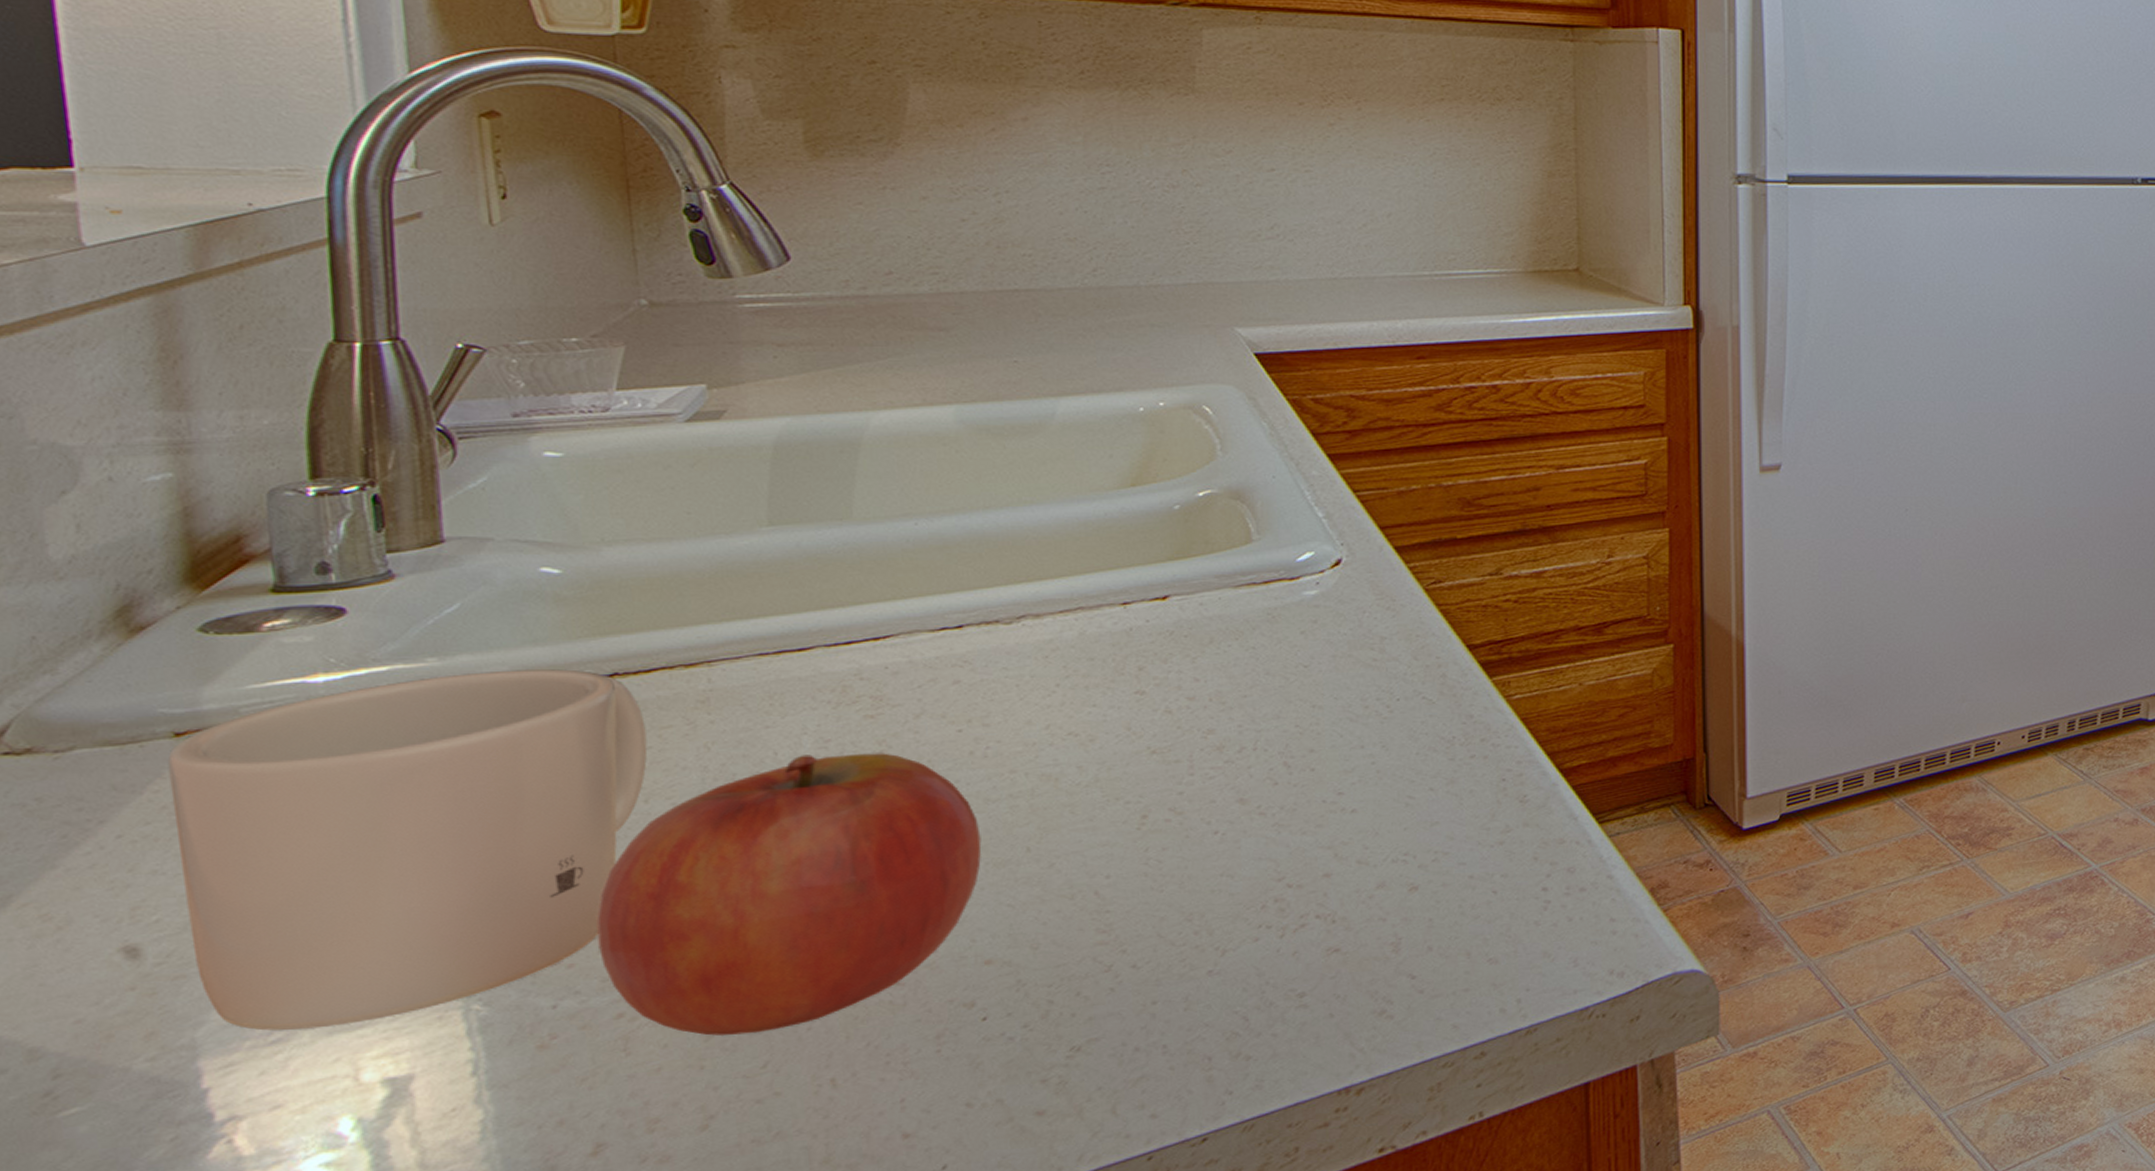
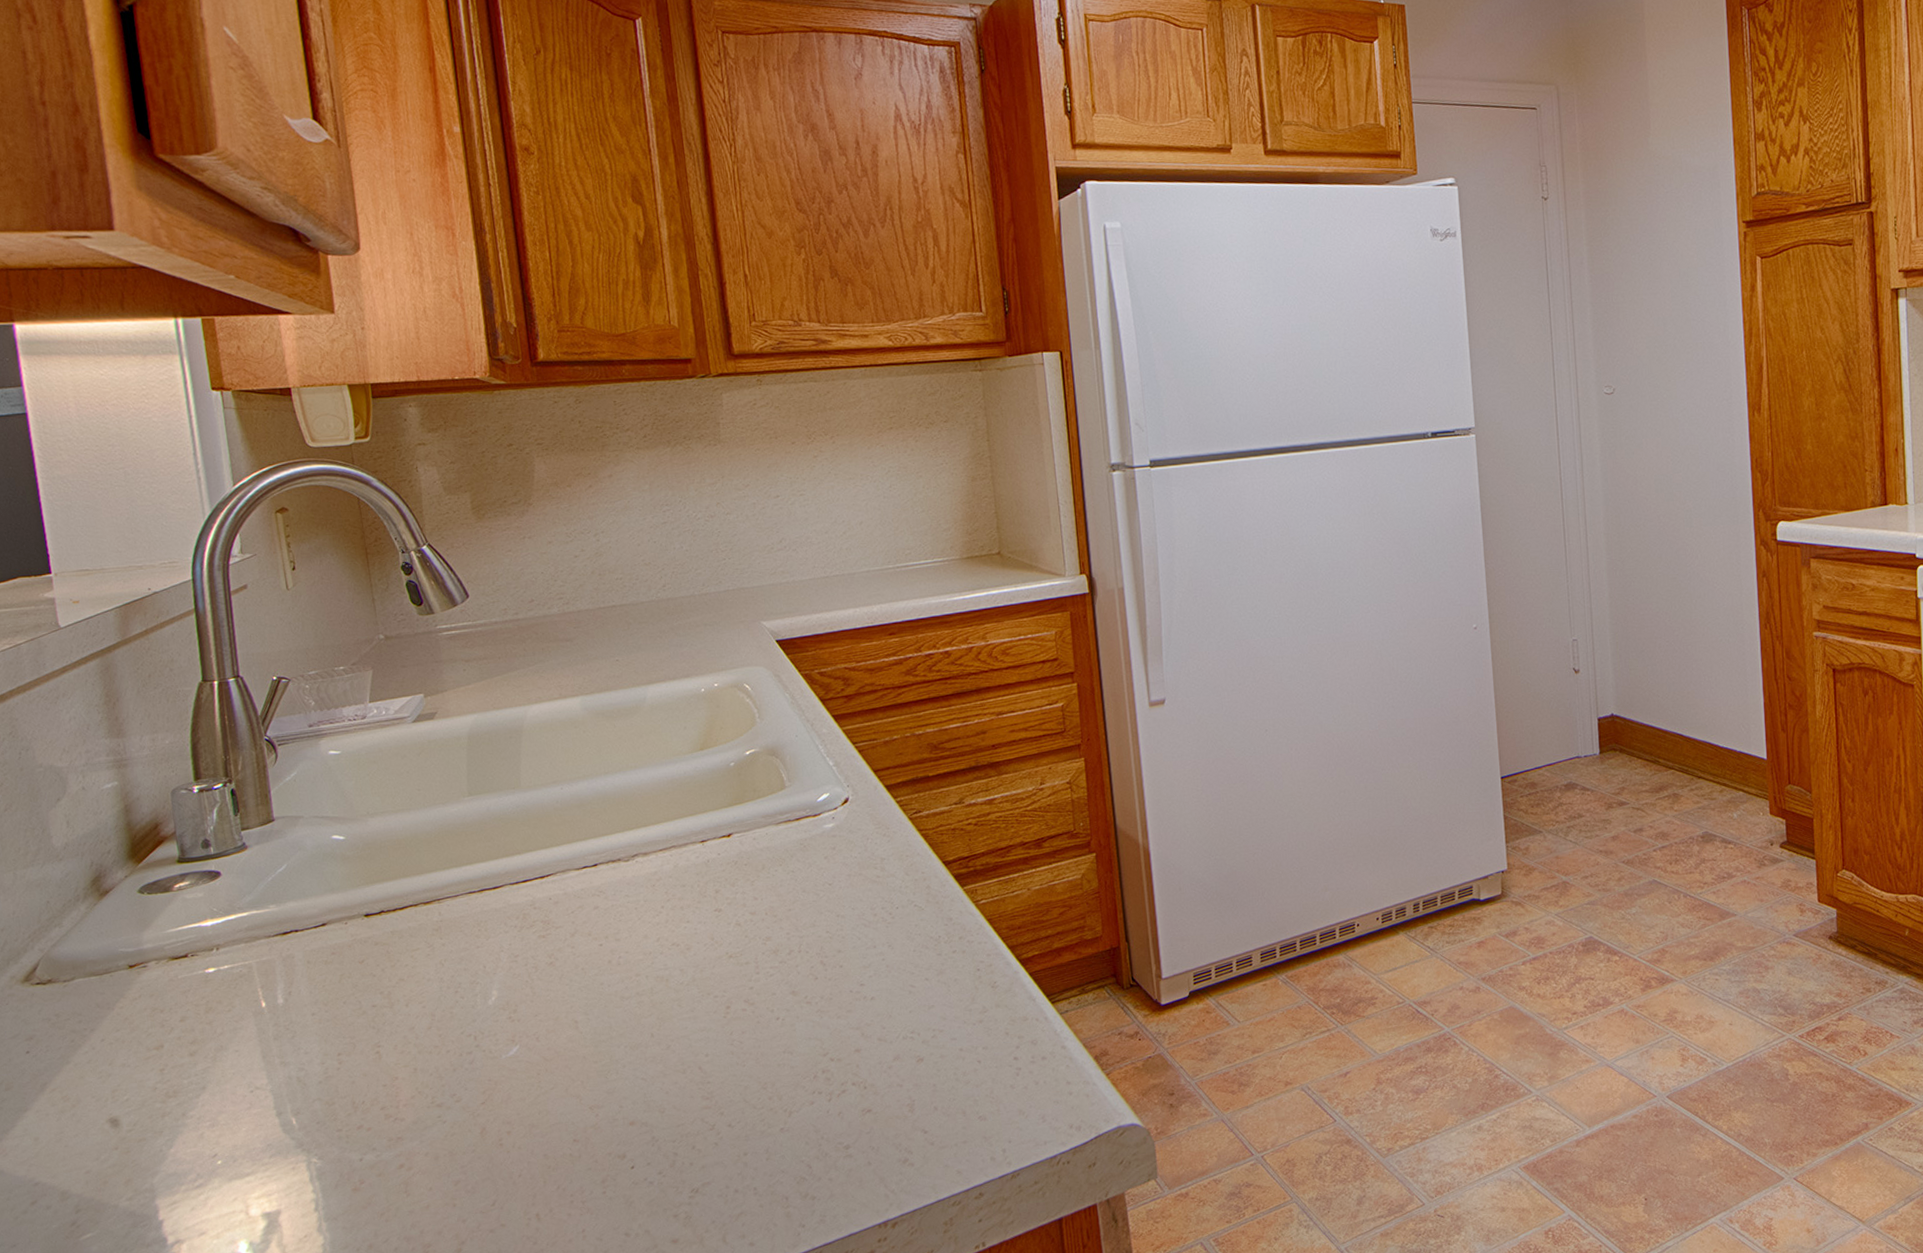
mug: present [167,669,648,1031] -> none [126,909,406,1178]
fruit: present [596,753,982,1036] -> none [382,964,622,1181]

